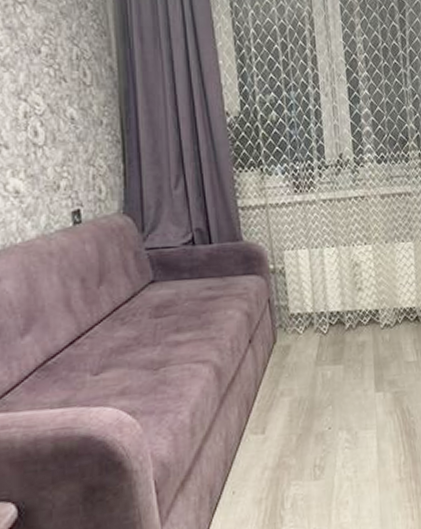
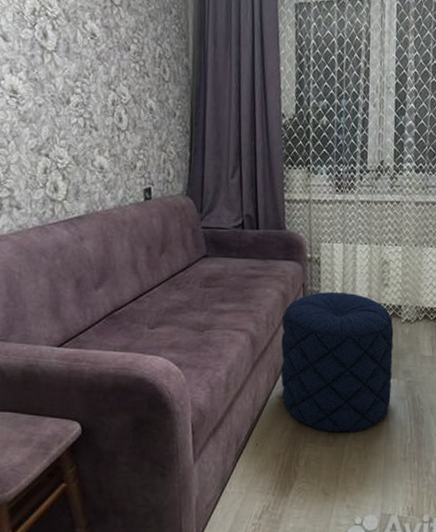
pouf: none [249,302,378,464] -> present [281,291,394,433]

